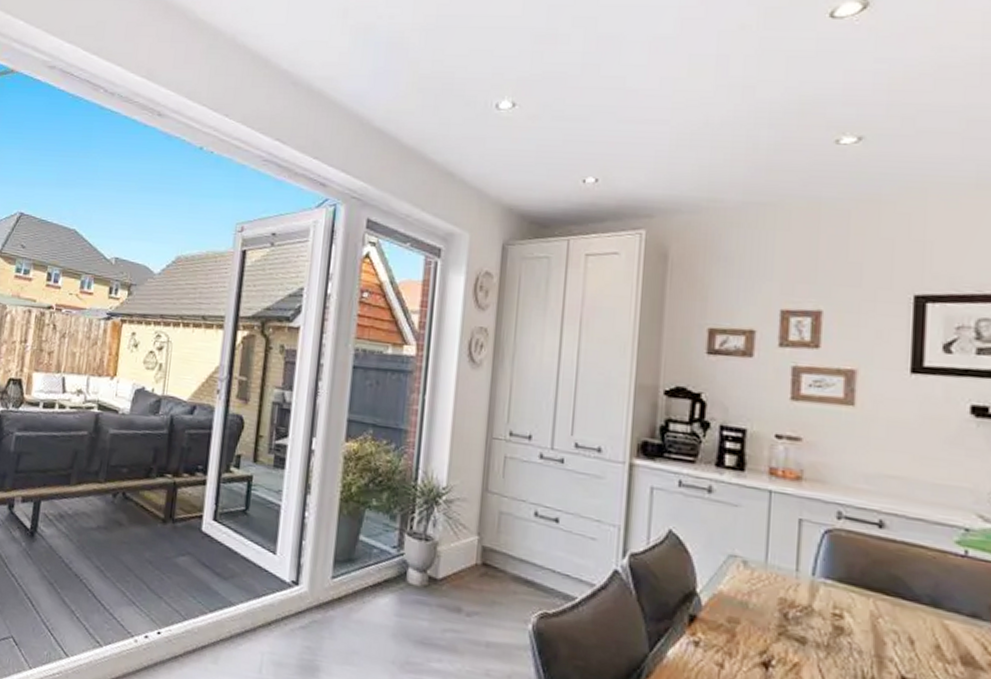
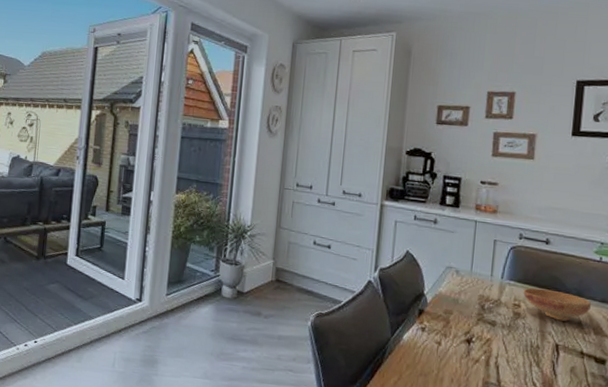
bowl: none [846,590,956,643] -> present [523,287,592,321]

